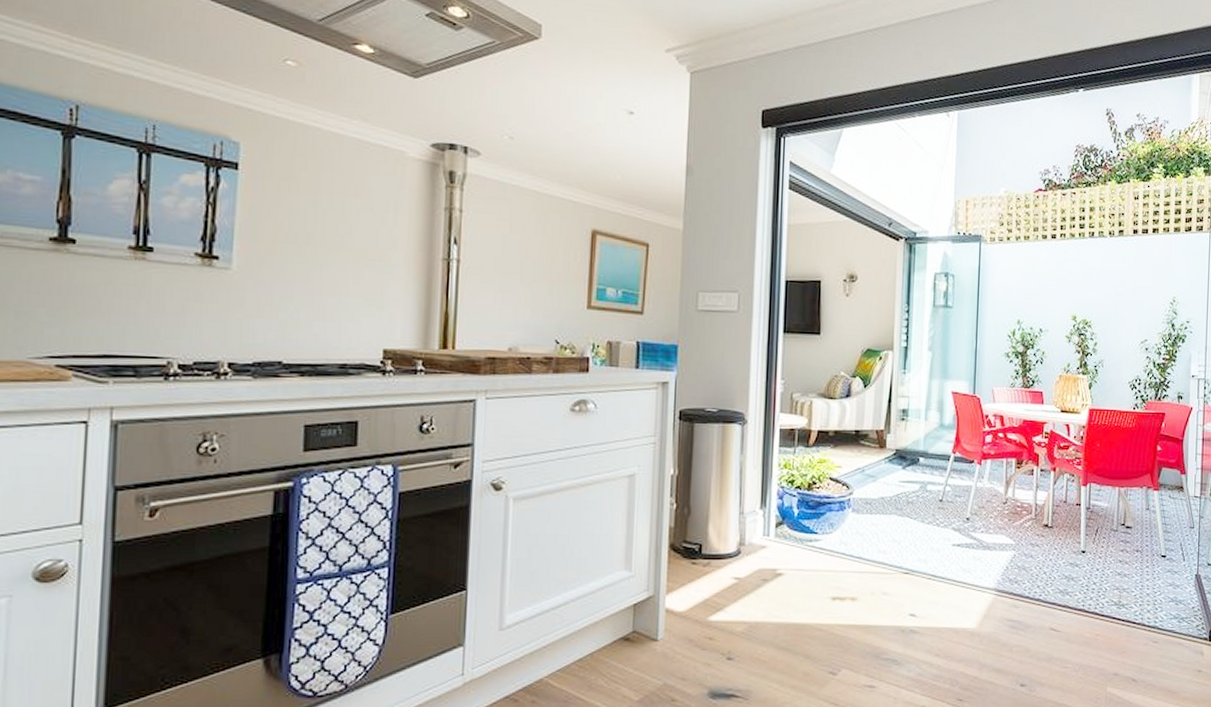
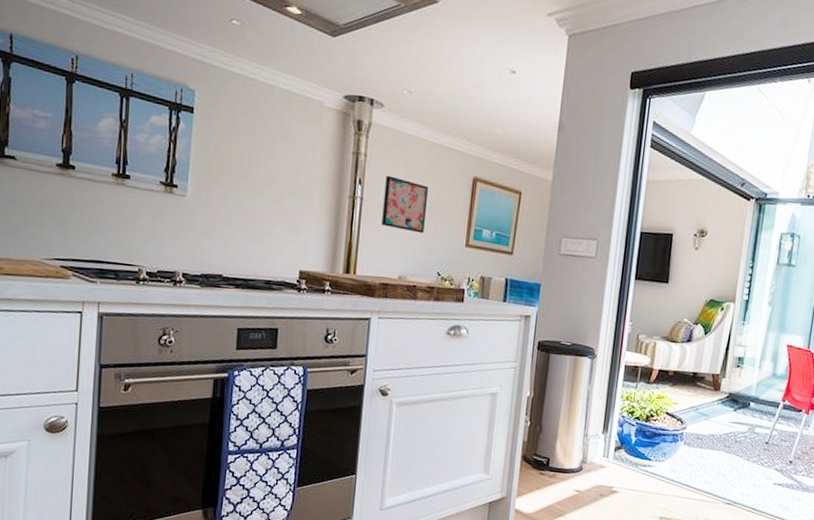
wall art: none [484,232,539,297] -> present [381,175,428,234]

